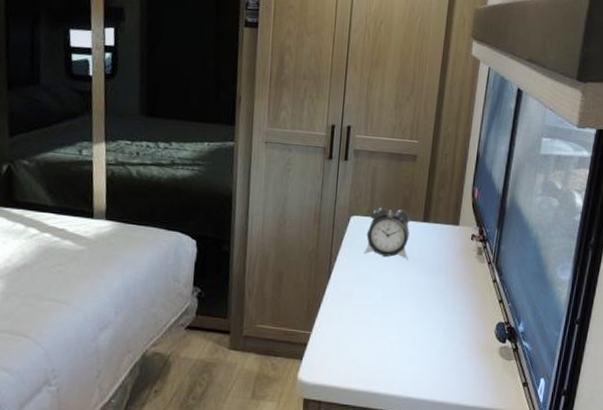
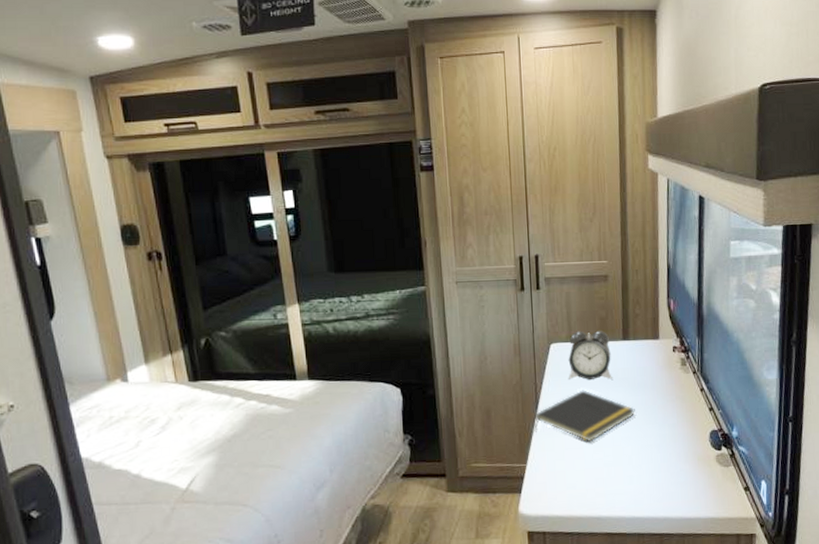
notepad: none [324,265,426,318] -> present [533,390,635,442]

